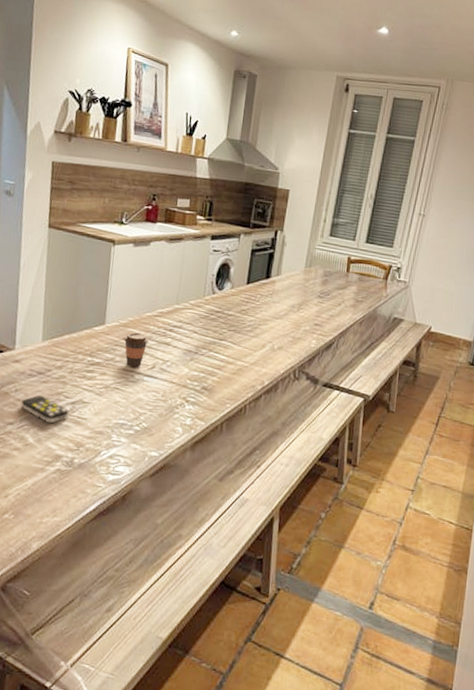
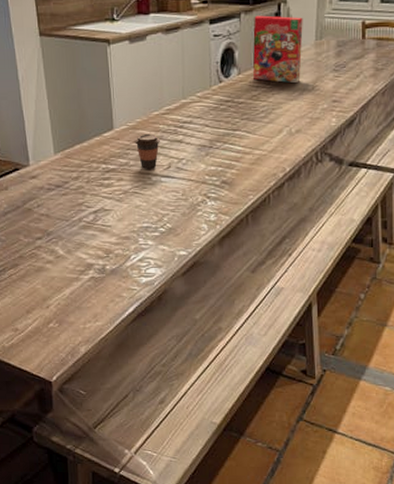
remote control: present [21,395,69,424] -> none [45,208,93,234]
cereal box: none [245,238,296,304] -> present [253,15,303,84]

